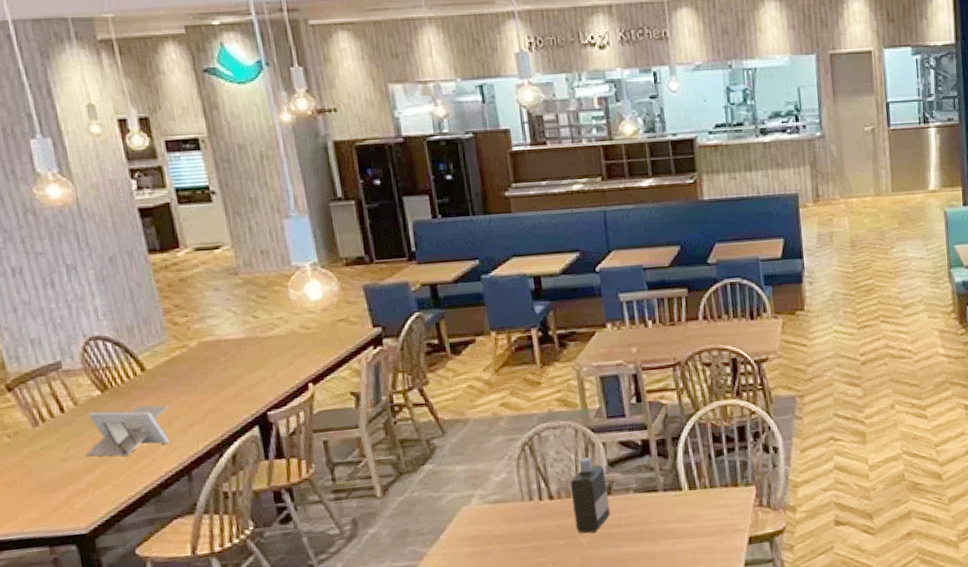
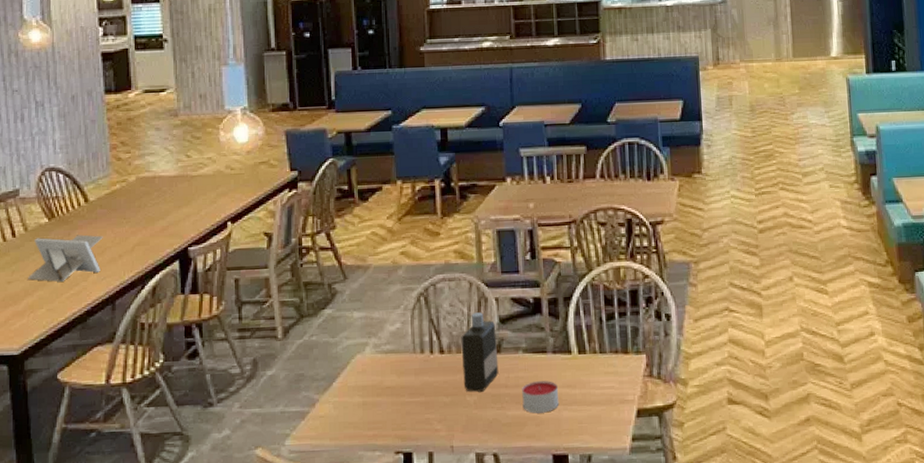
candle: none [634,517,673,549] -> present [522,381,559,413]

